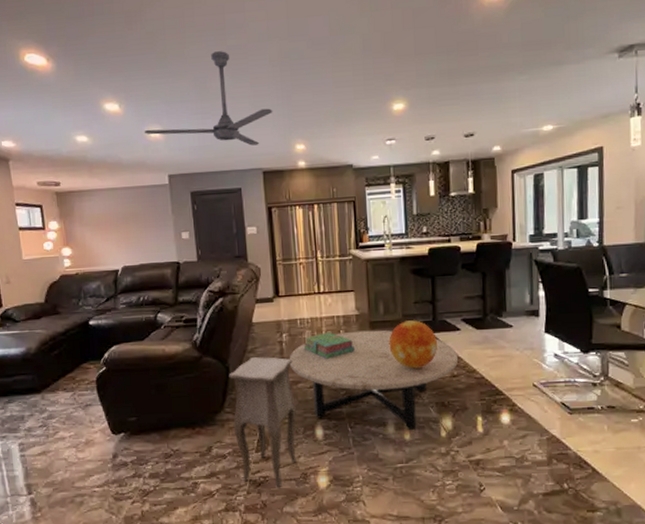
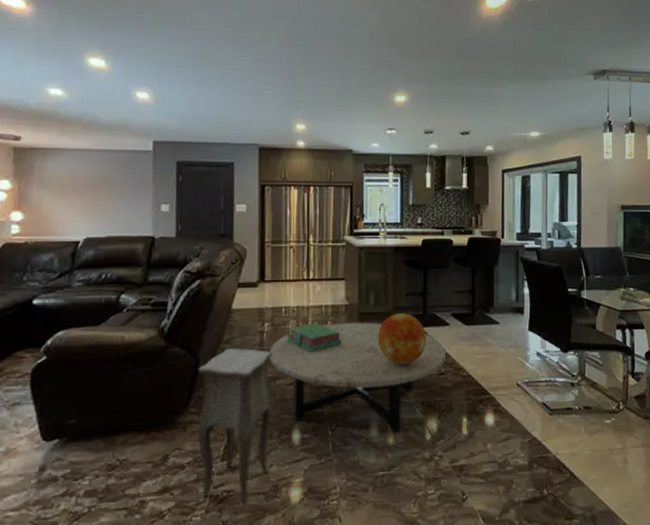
ceiling fan: present [144,51,273,146] -> none [130,22,276,120]

